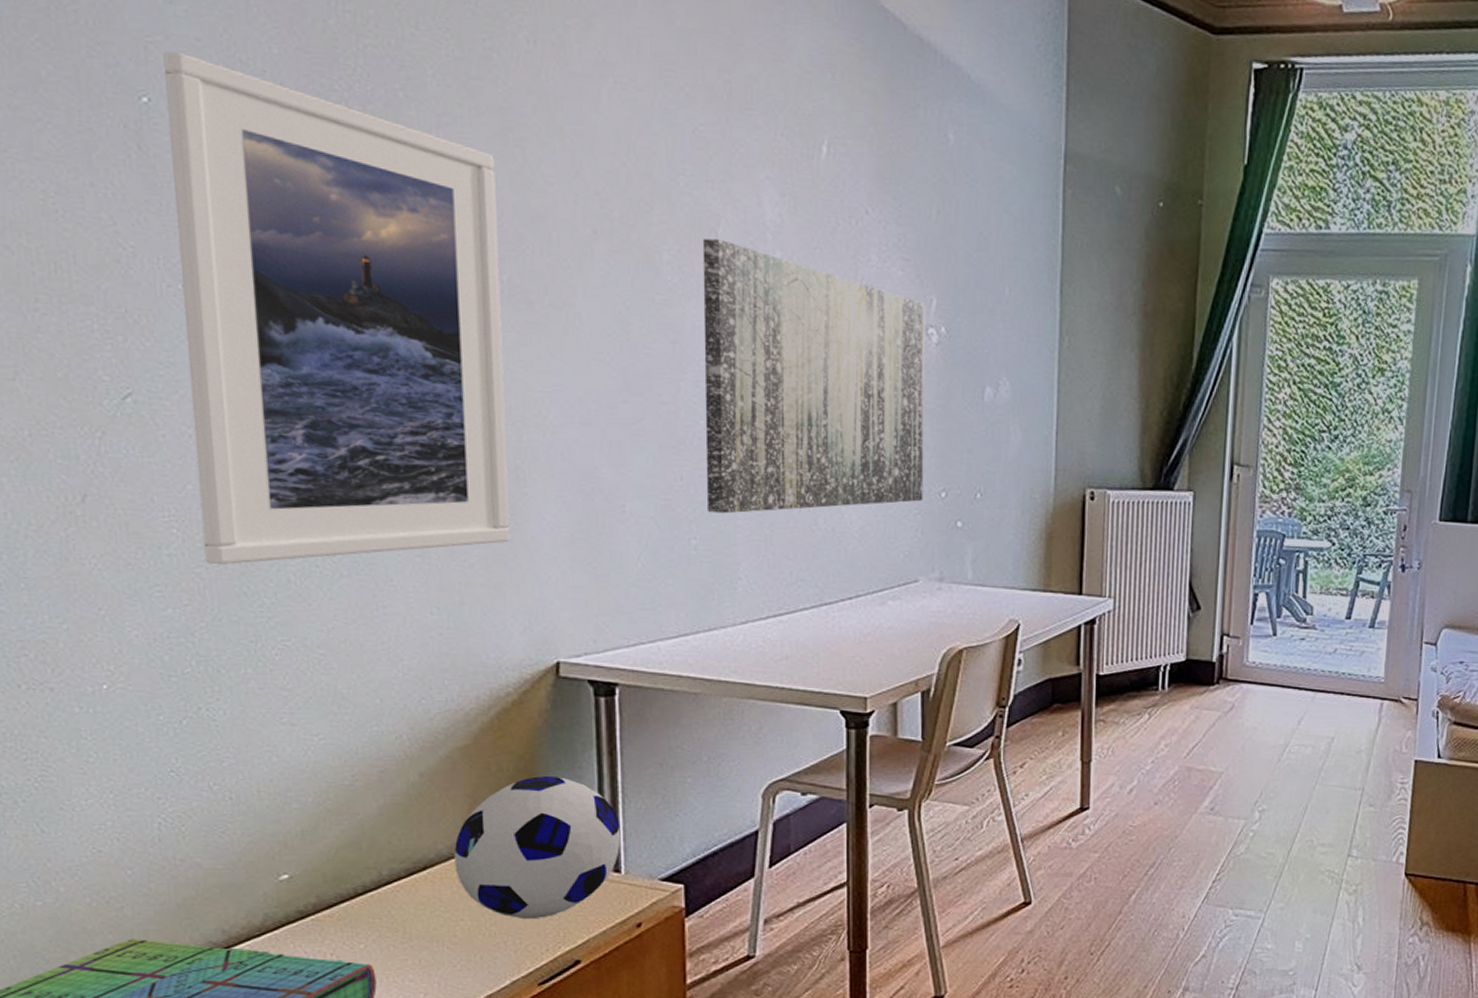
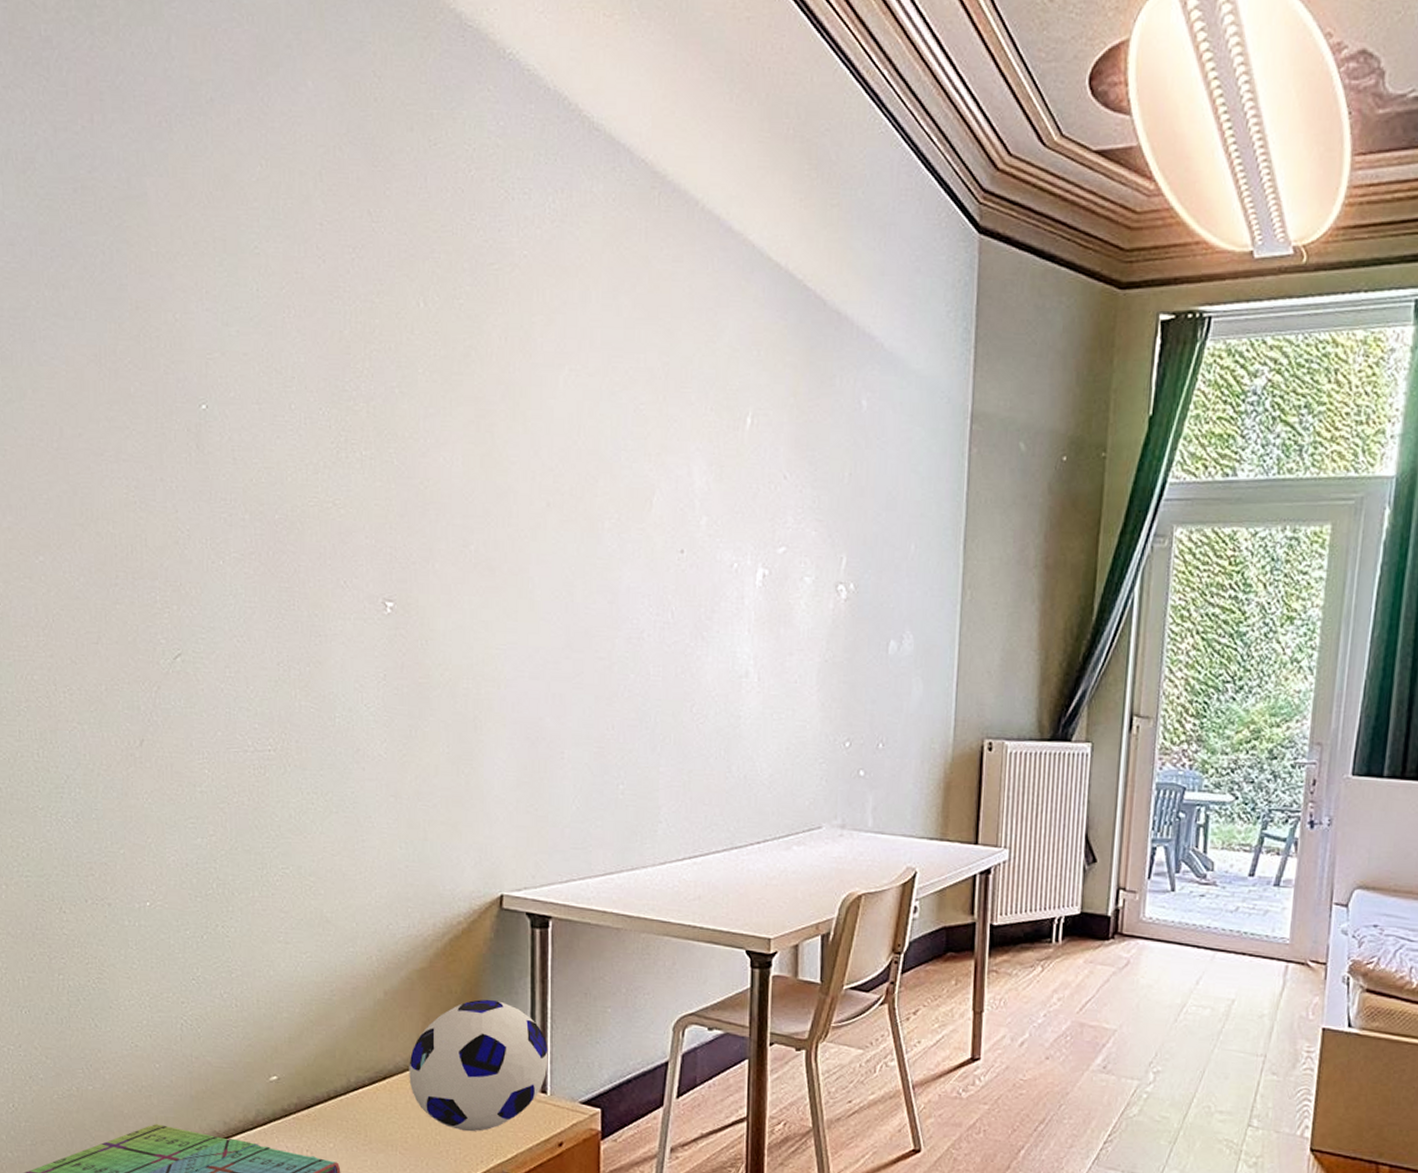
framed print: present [163,51,511,566] -> none [219,365,469,802]
wall art: present [702,238,926,514] -> none [633,507,836,761]

